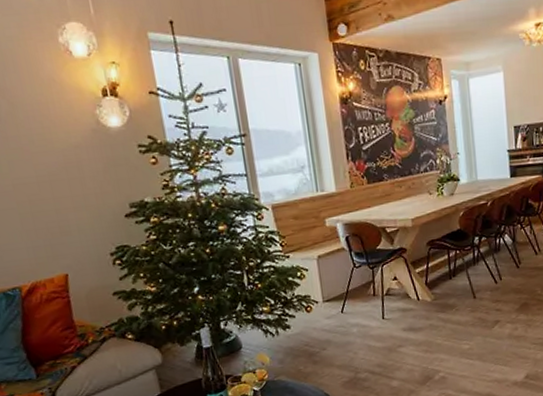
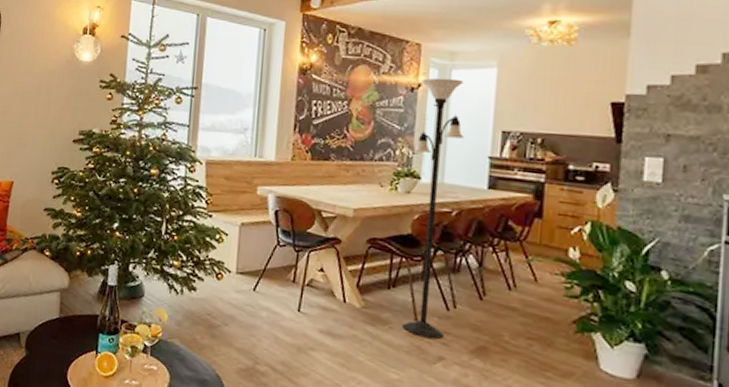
floor lamp: none [447,86,496,310] -> present [402,78,465,339]

